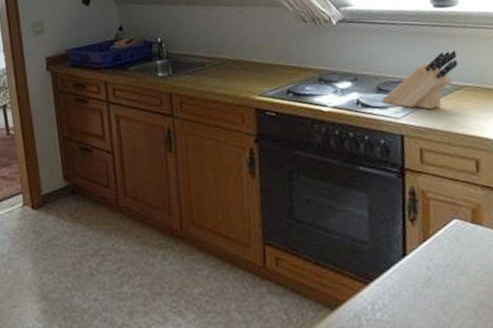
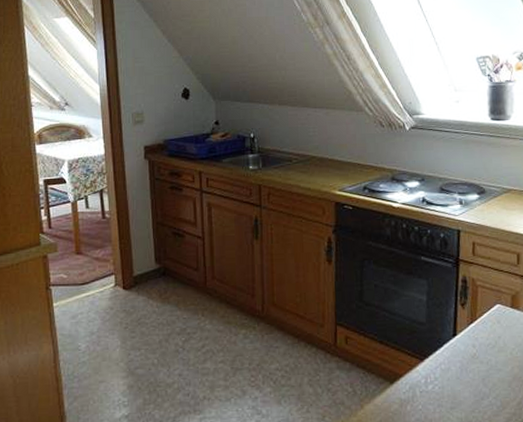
knife block: present [381,50,458,110] -> none [443,158,508,209]

